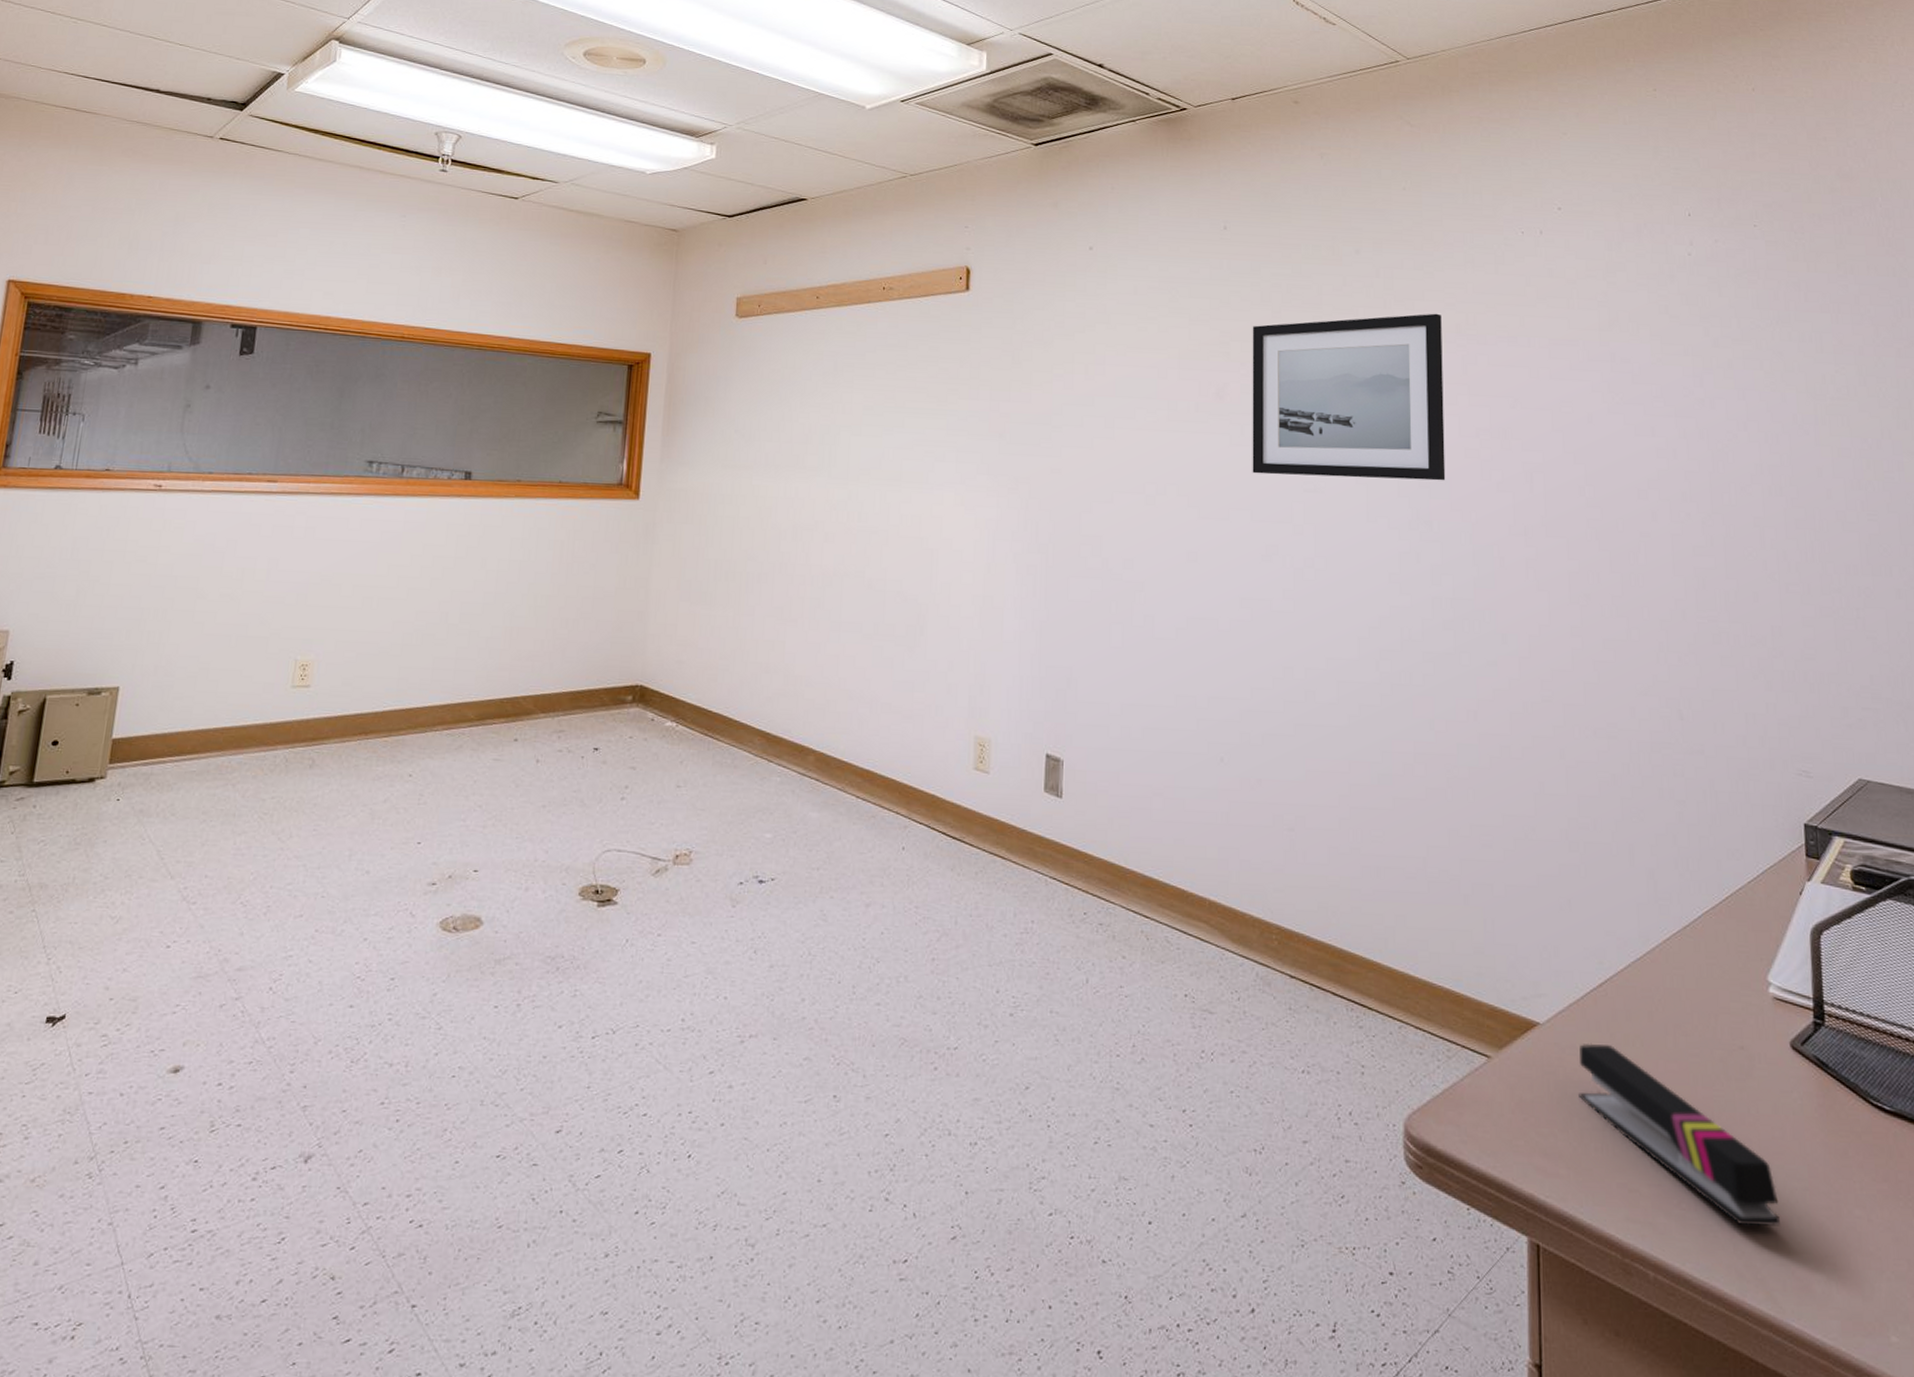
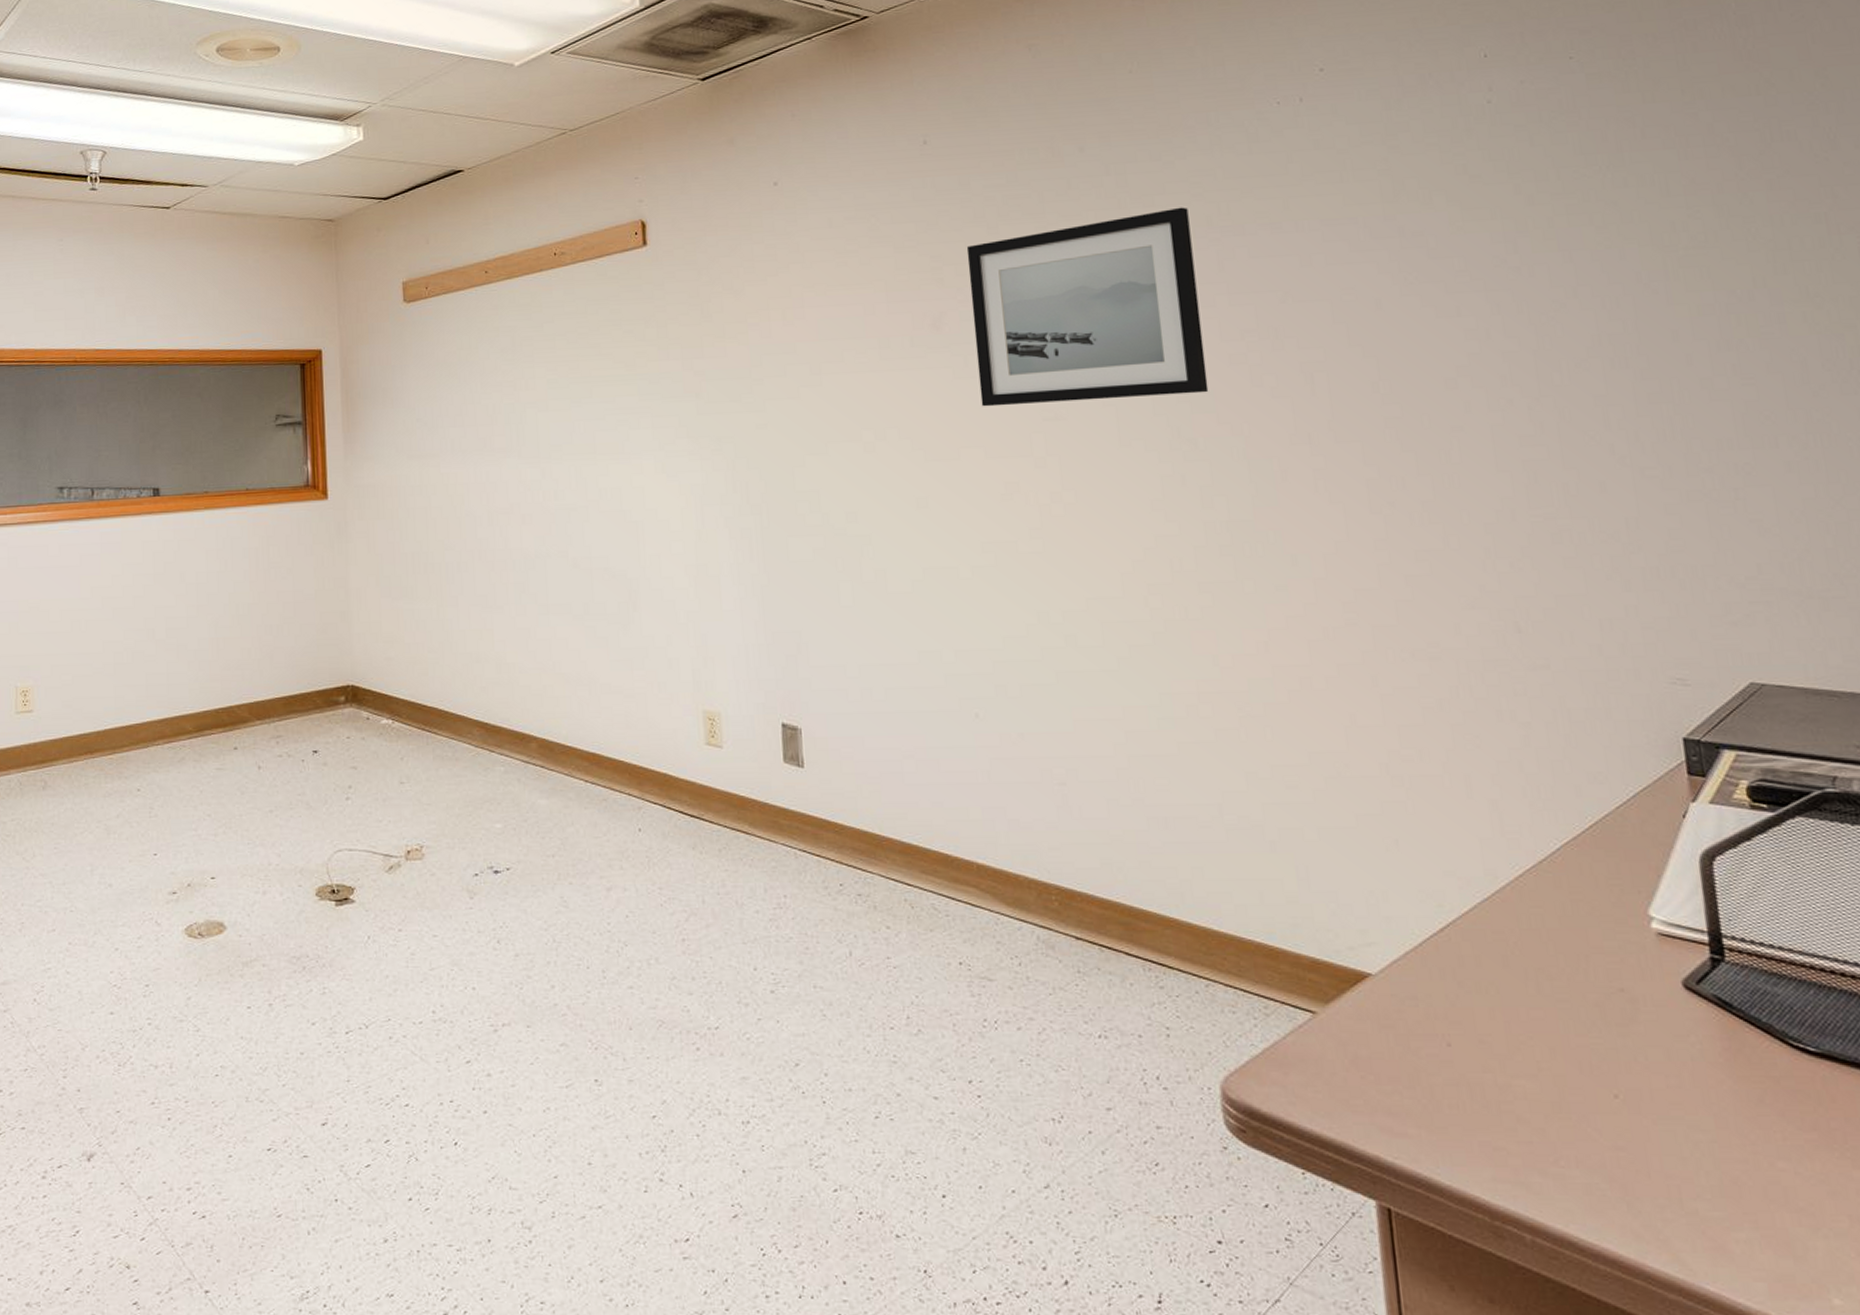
stapler: present [1578,1043,1780,1227] -> none [1421,992,1684,1184]

